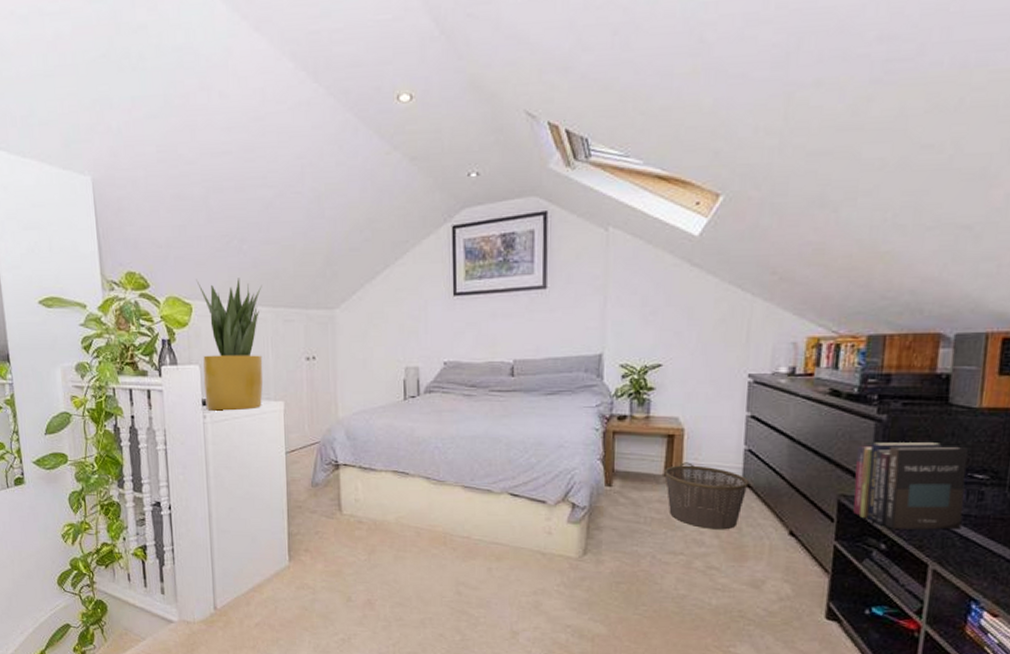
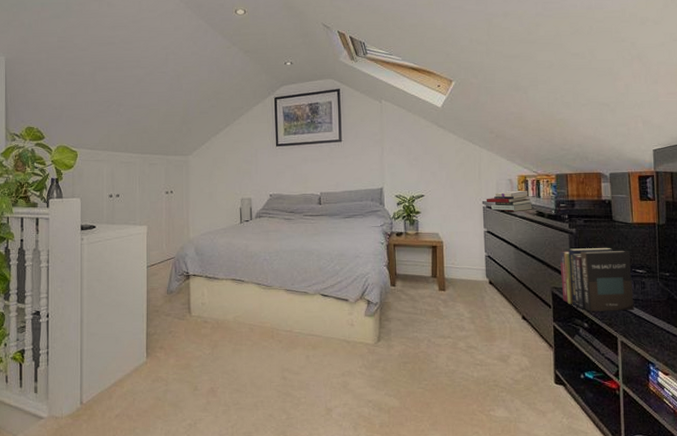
planter: present [196,278,264,411] -> none [82,132,134,234]
basket: present [664,462,749,530] -> none [432,266,491,317]
books: none [753,359,824,390] -> present [486,191,532,212]

